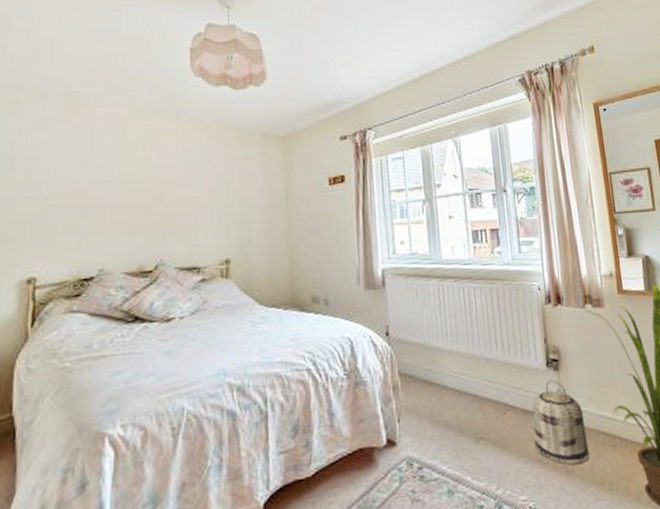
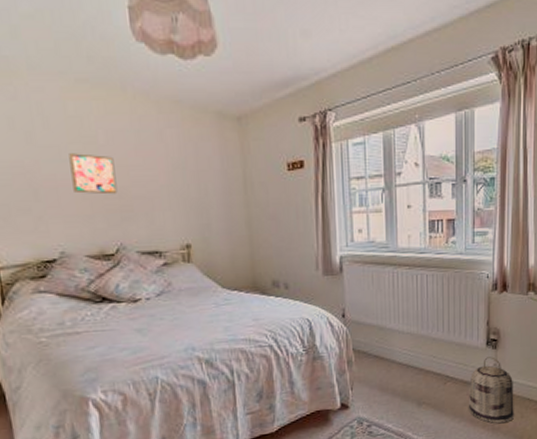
wall art: none [121,173,163,212] -> present [69,153,118,195]

